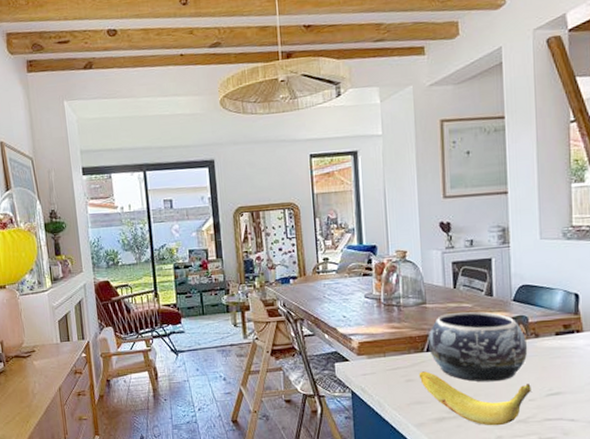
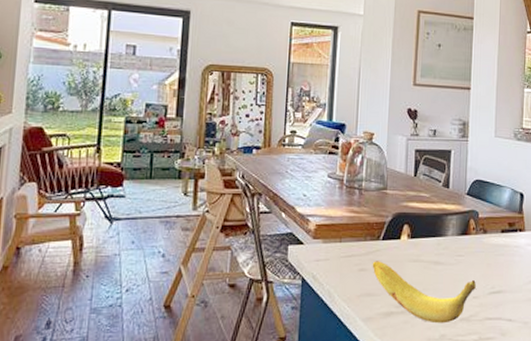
decorative bowl: present [428,311,528,382] -> none [385,201,476,276]

